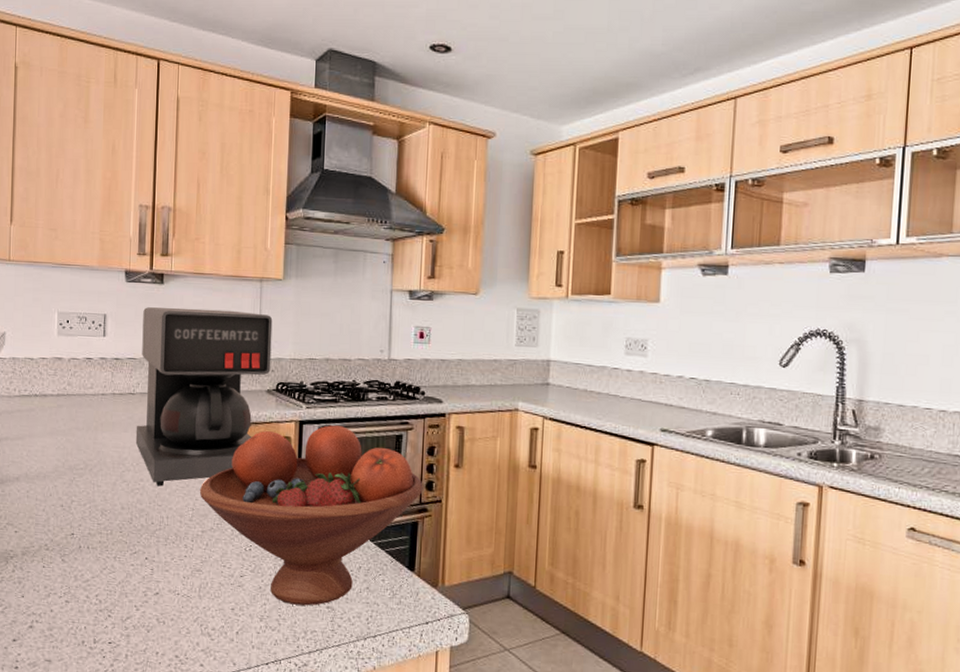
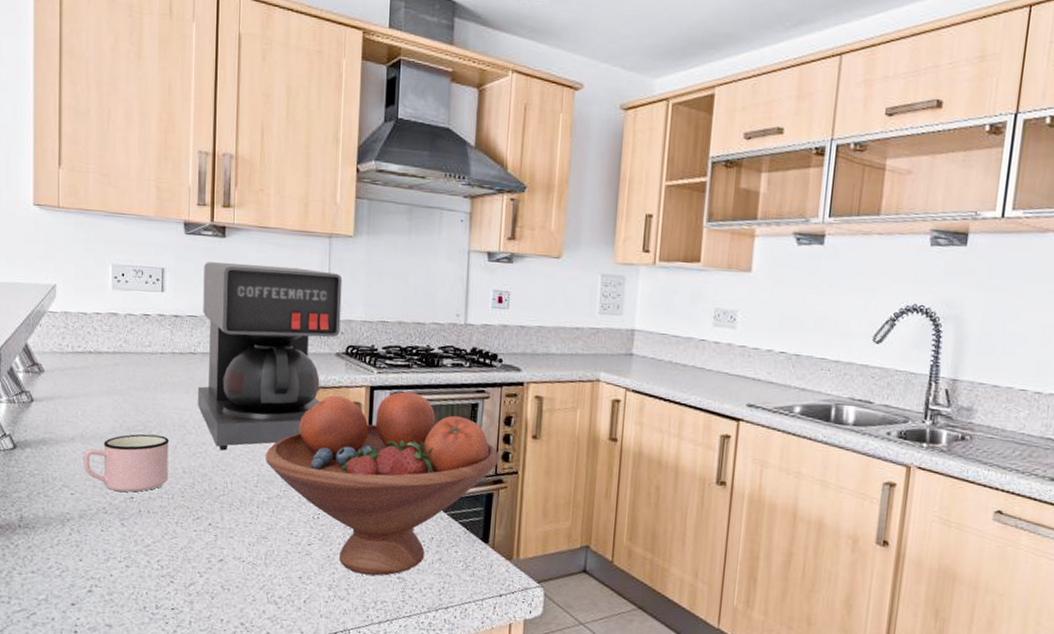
mug: none [27,472,108,529] -> present [83,434,169,492]

